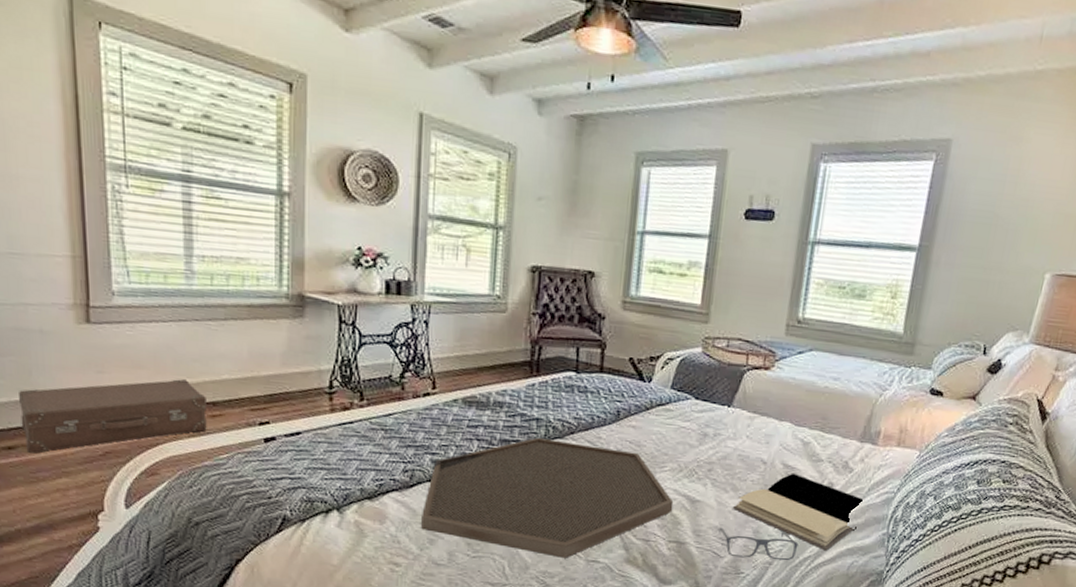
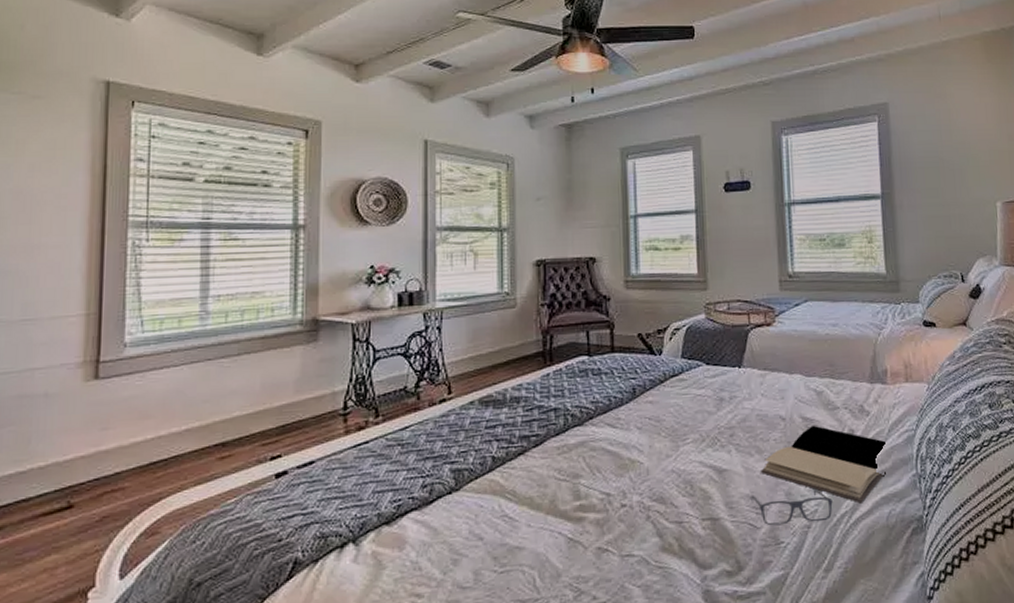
suitcase: present [19,379,207,453] -> none [12,423,215,532]
tray: present [421,437,674,558] -> none [443,428,702,558]

